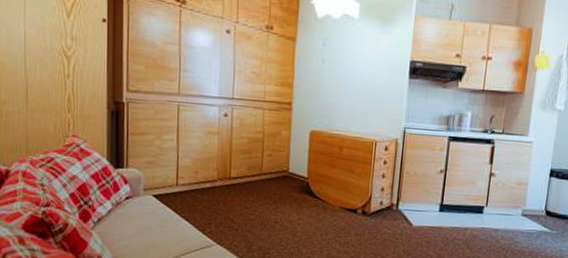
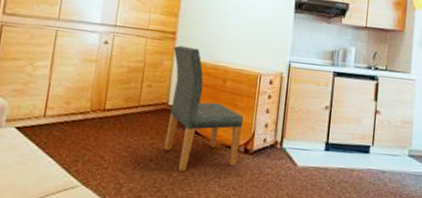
dining chair: none [287,115,361,231] -> present [164,45,244,171]

